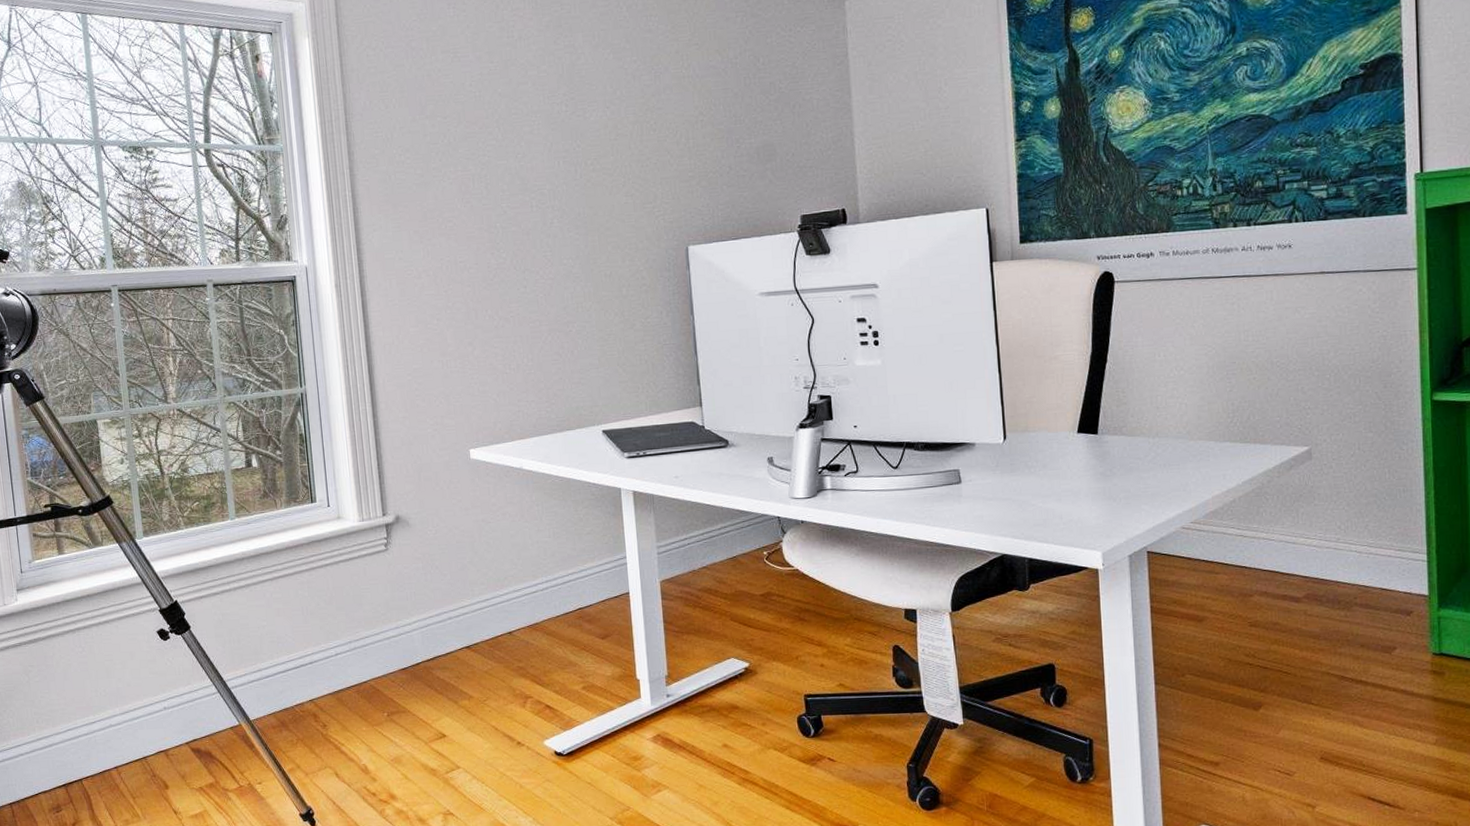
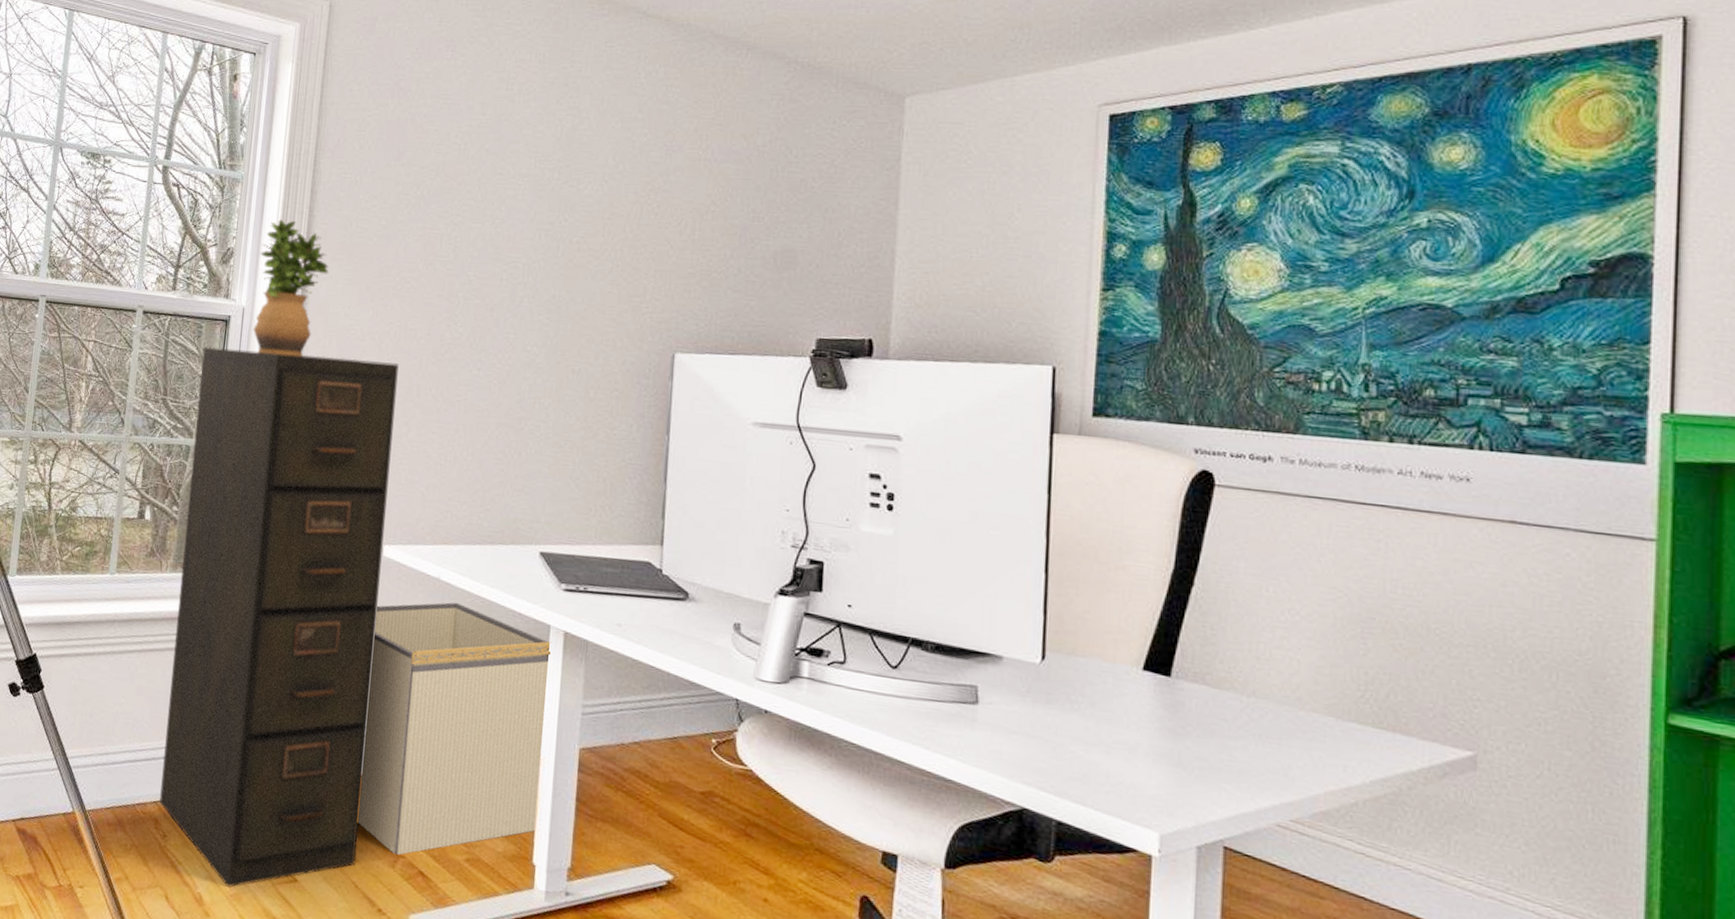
filing cabinet: none [276,293,492,754] -> present [159,347,399,887]
potted plant: none [311,182,378,304] -> present [253,219,329,357]
storage bin: none [472,484,635,697] -> present [358,602,552,855]

